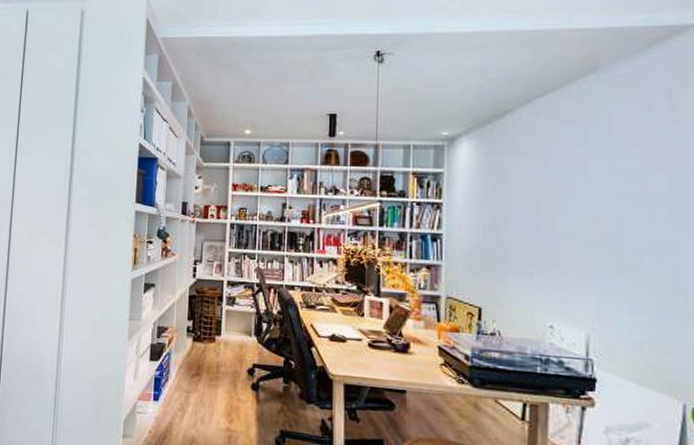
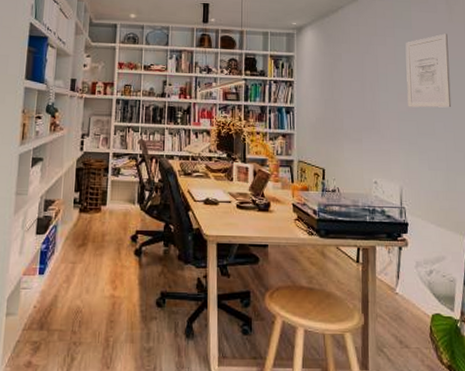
wall art: none [601,139,670,237] -> present [405,33,452,108]

